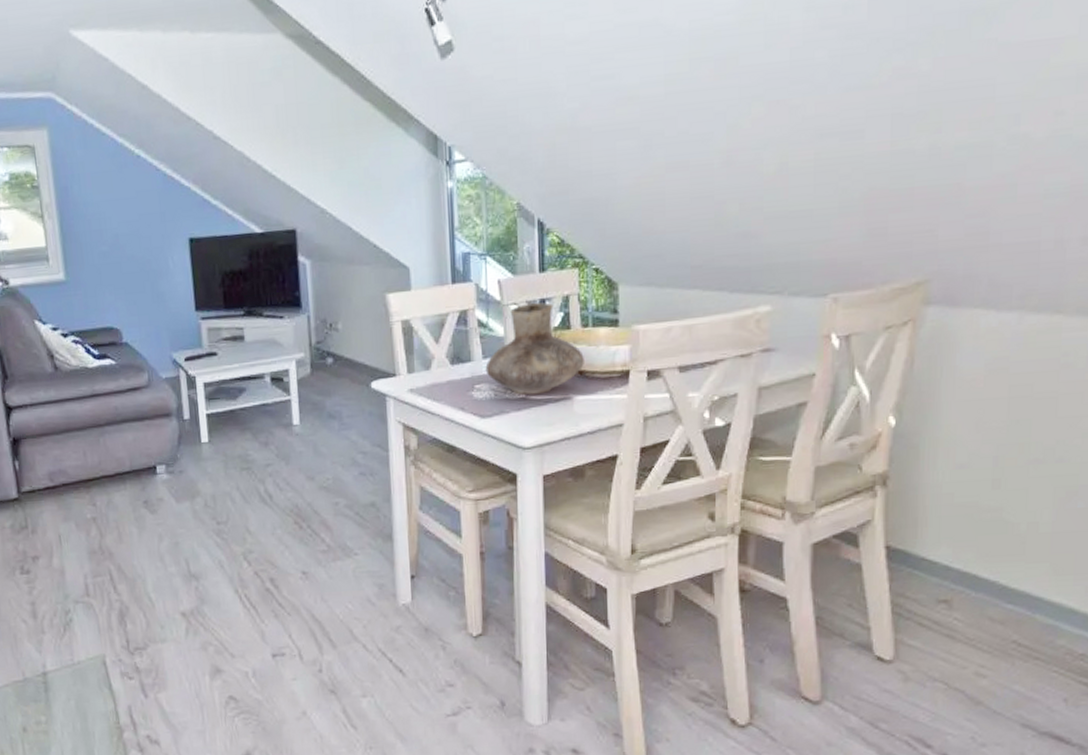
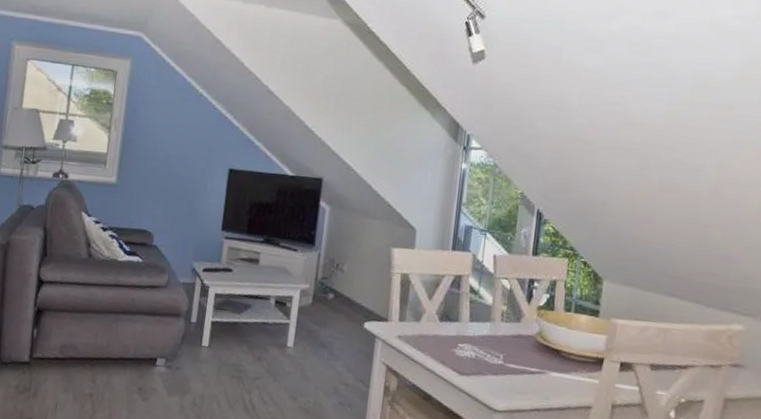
vase: present [485,302,584,395] -> none [470,280,563,364]

